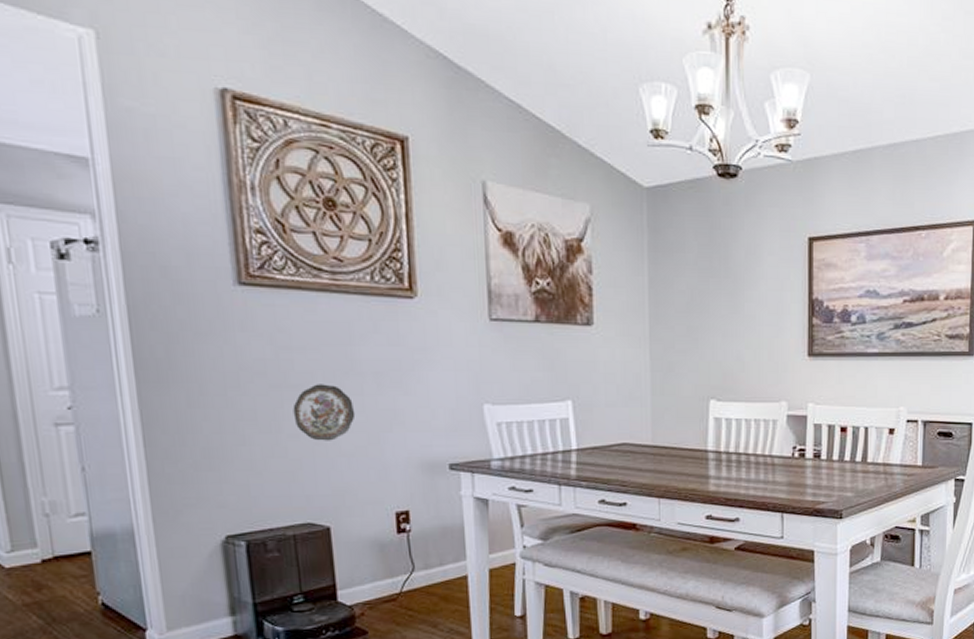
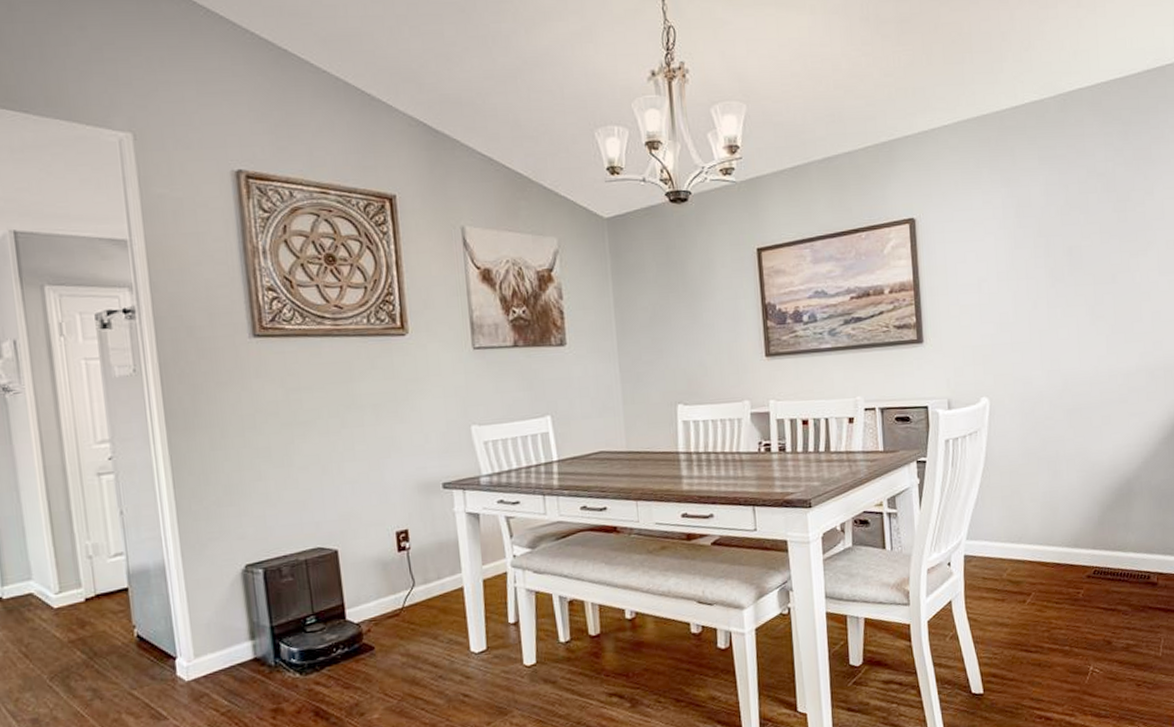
decorative plate: present [293,384,356,441] -> none [302,419,358,471]

